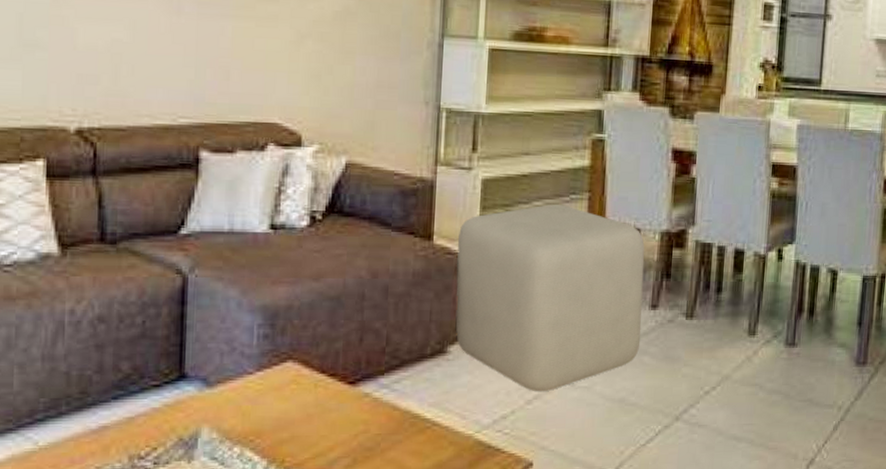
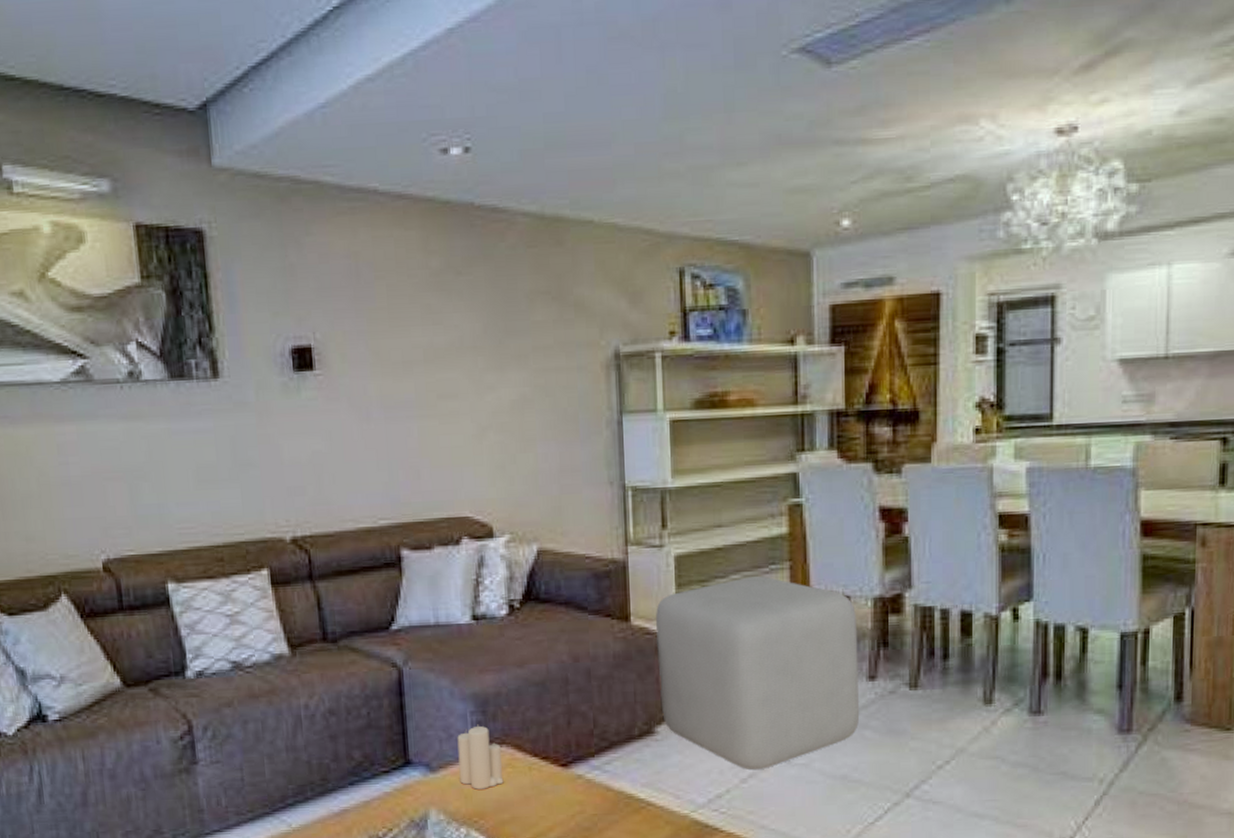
candle: none [238,338,287,407] -> present [457,724,504,790]

